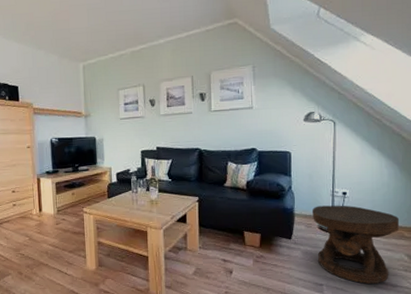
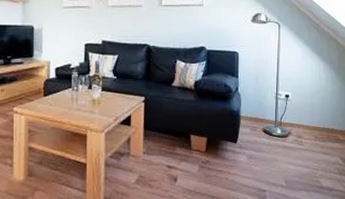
side table: present [311,205,400,284] -> none [257,108,335,188]

